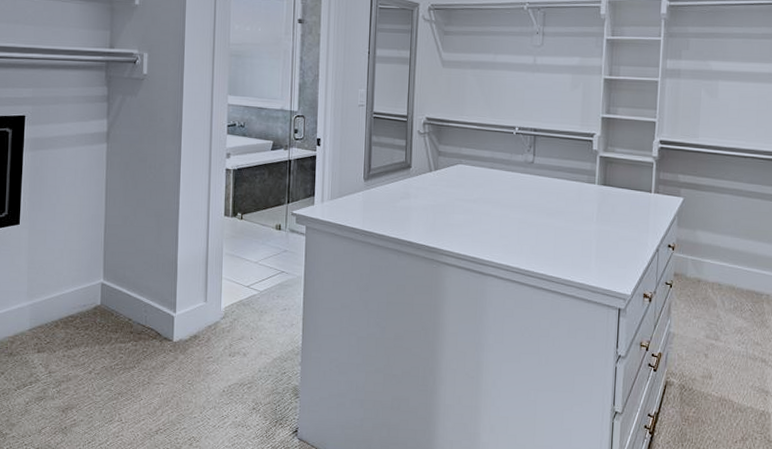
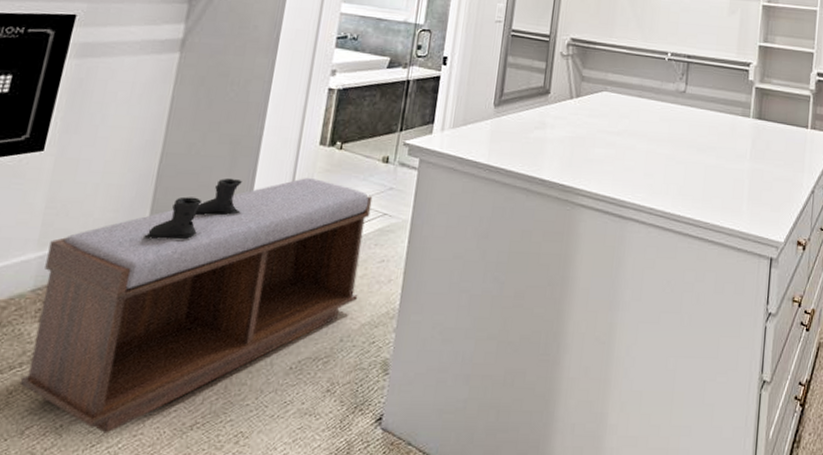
bench: none [33,243,271,434] -> present [20,178,373,434]
boots: none [101,243,171,293] -> present [142,178,242,240]

